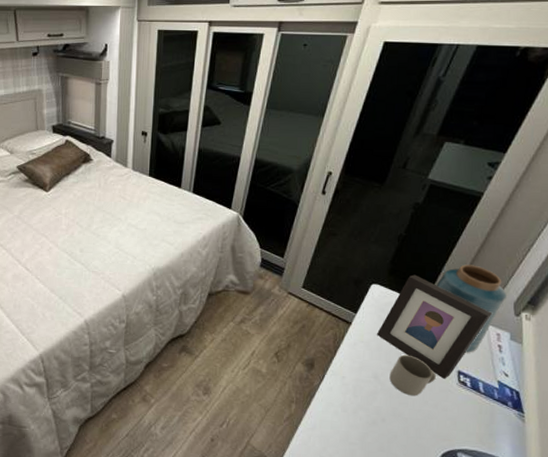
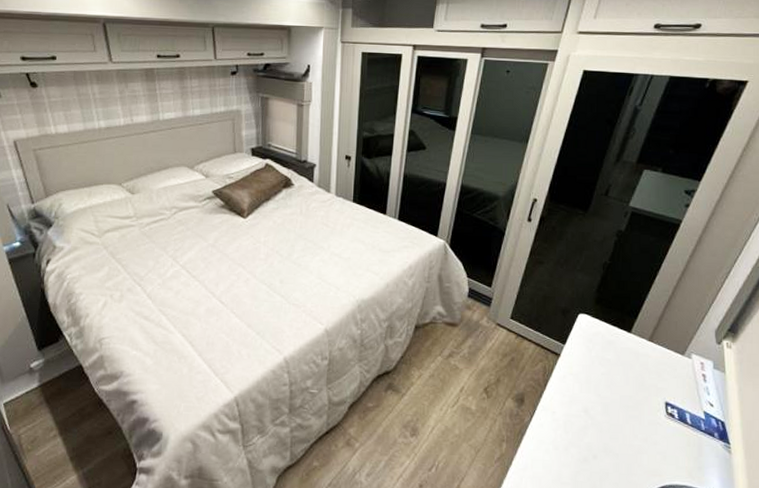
picture frame: present [377,274,493,379] -> none [586,303,696,411]
mug: present [389,354,436,396] -> none [599,386,644,430]
vase: present [436,264,507,353] -> none [641,292,708,383]

